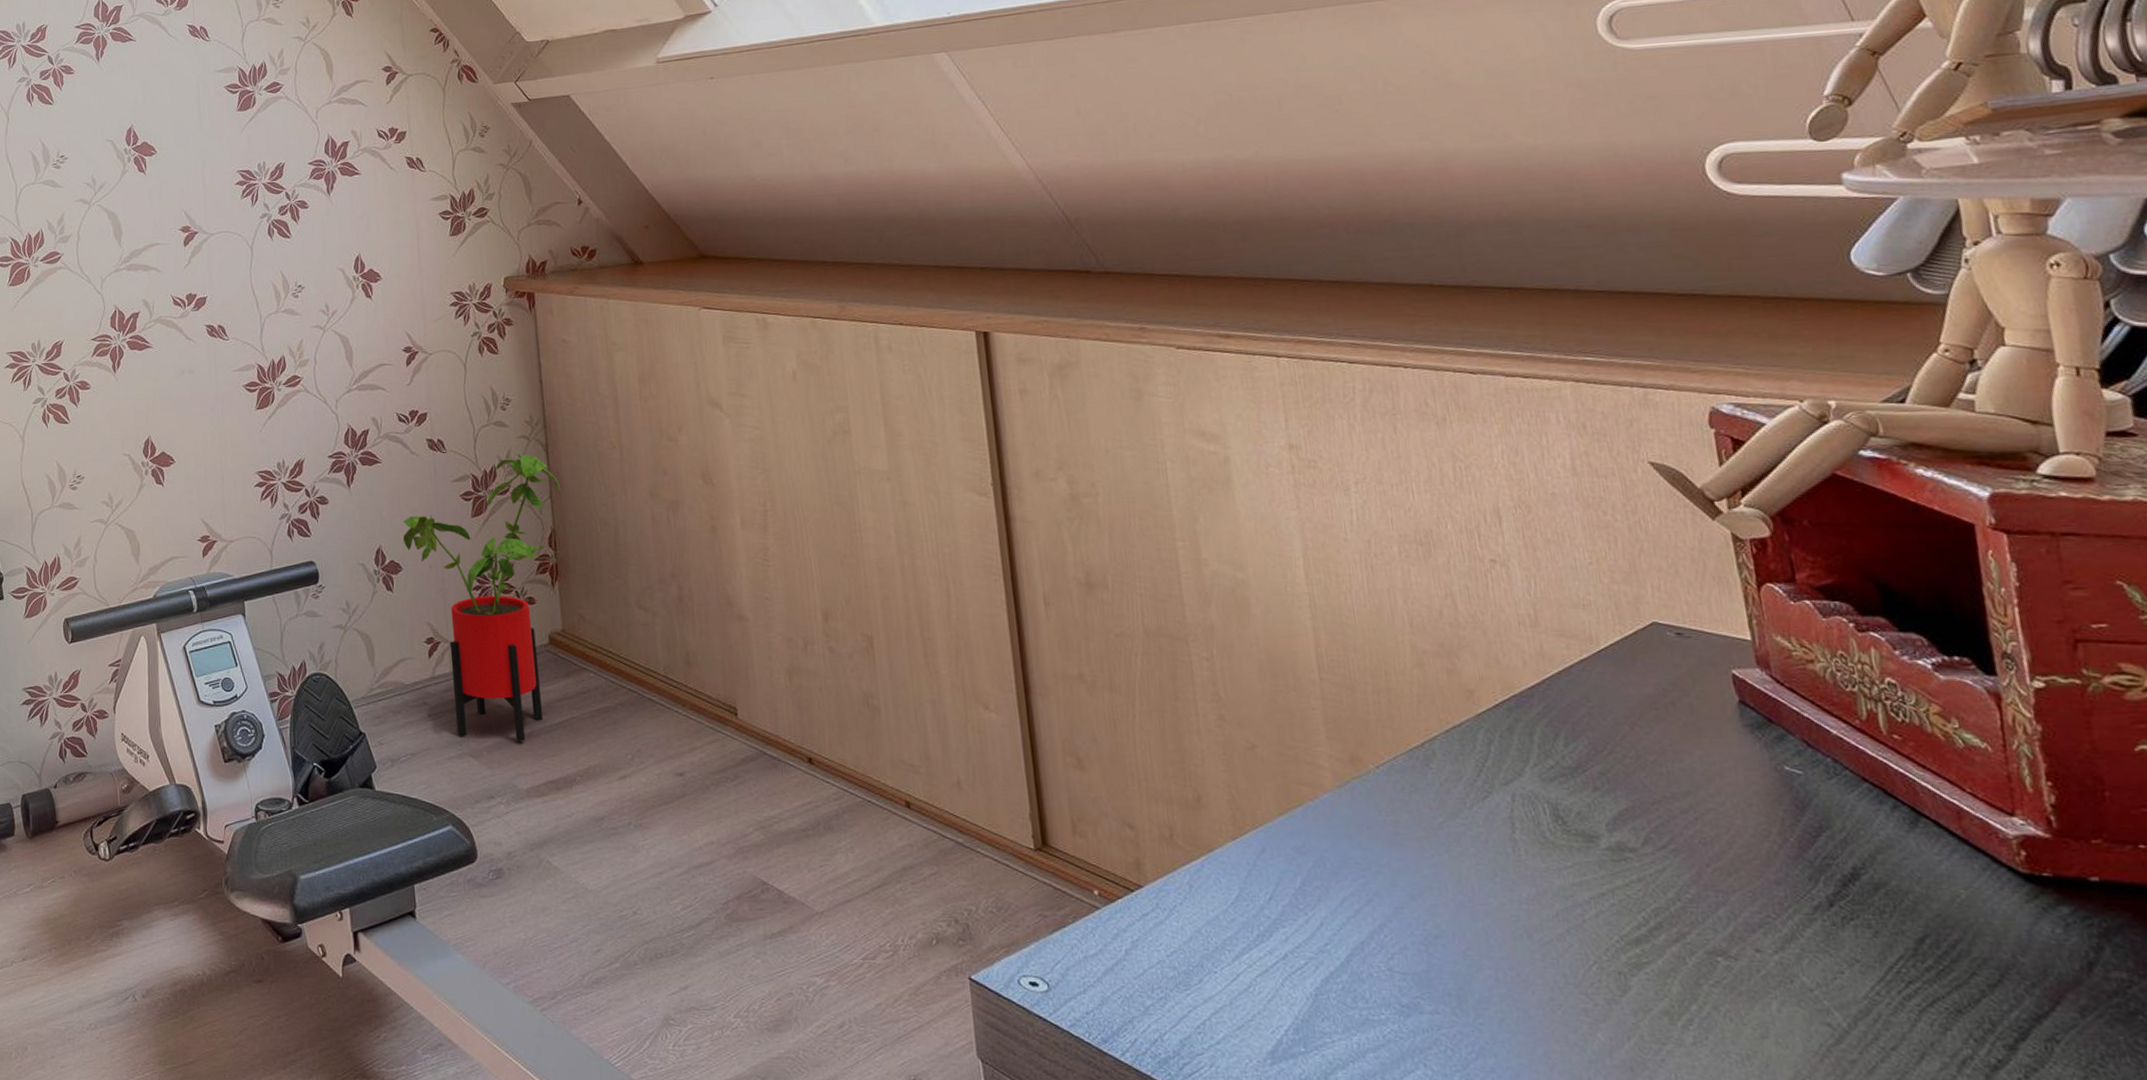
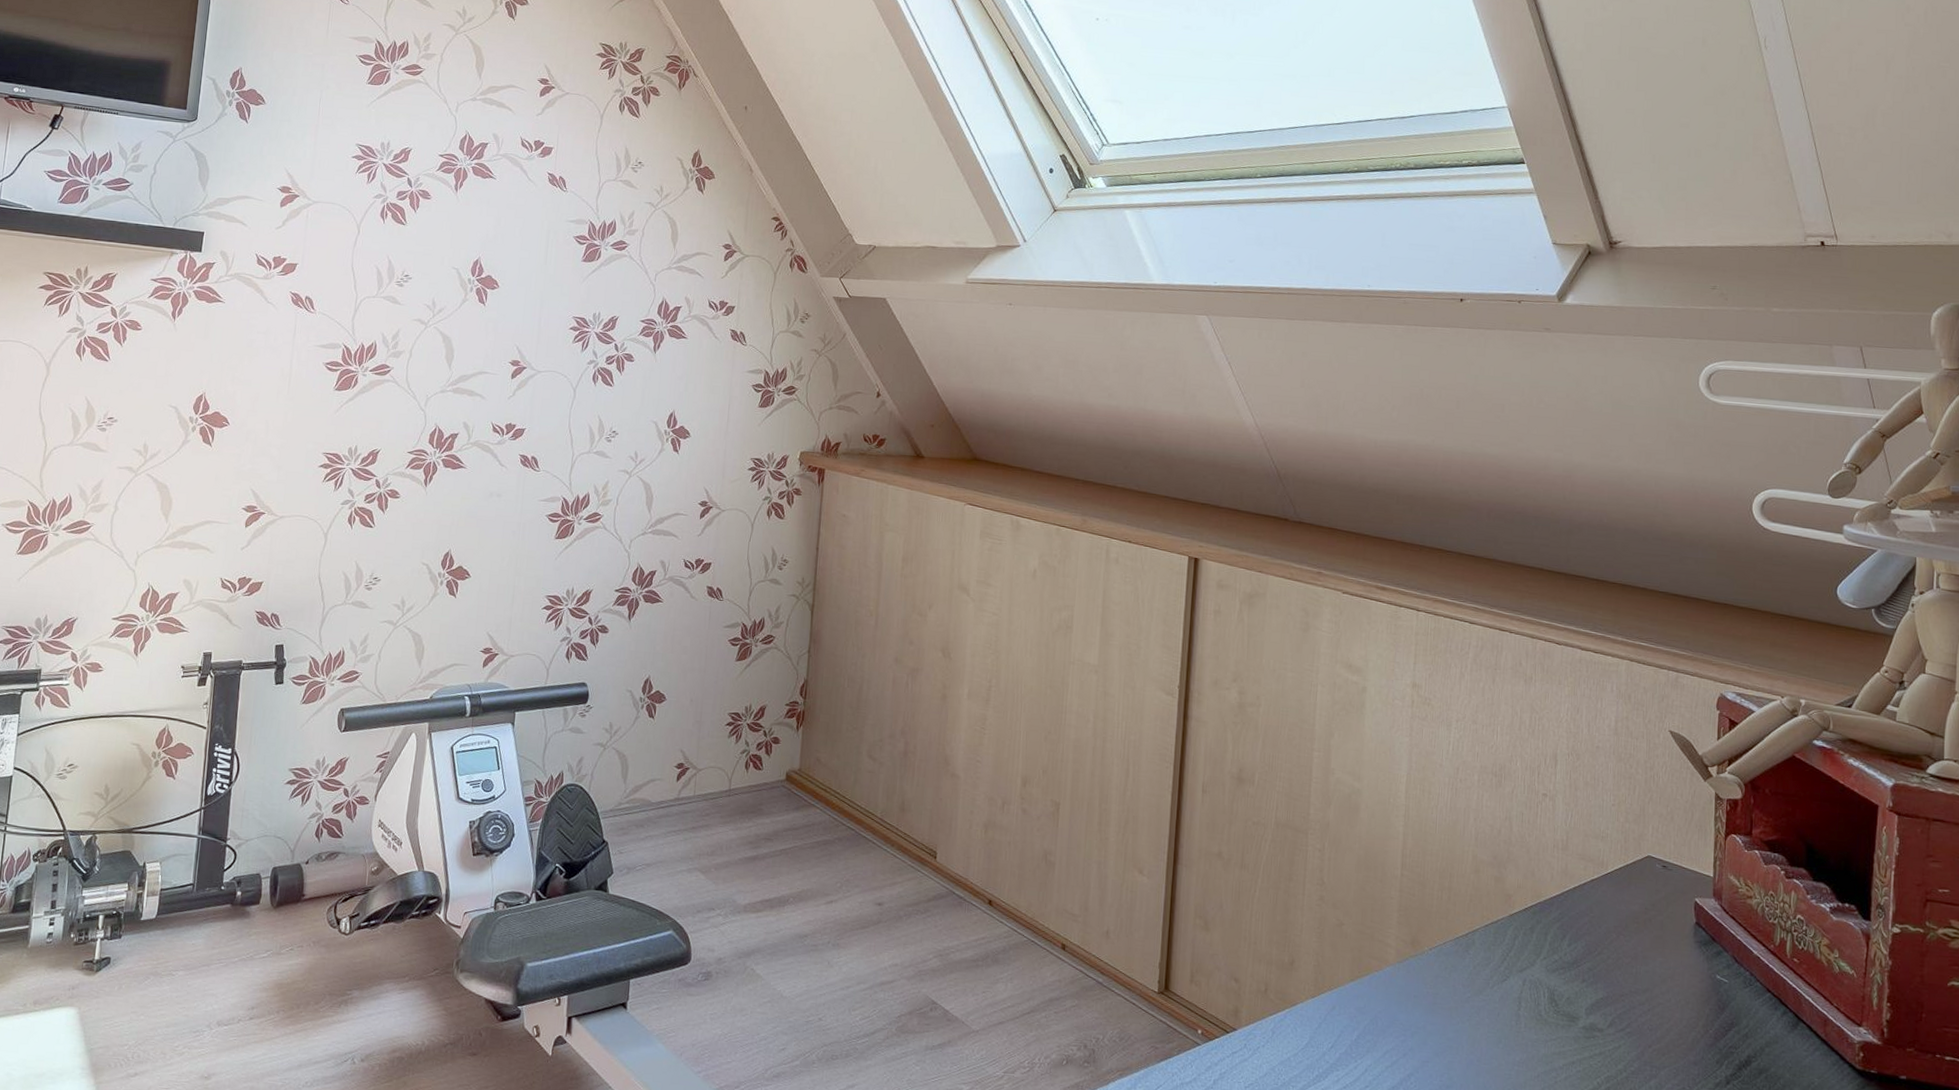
house plant: present [402,454,562,742] -> none [670,610,819,863]

